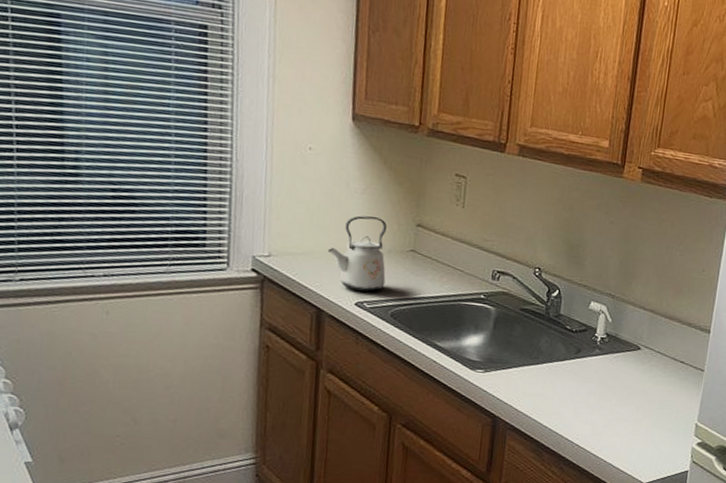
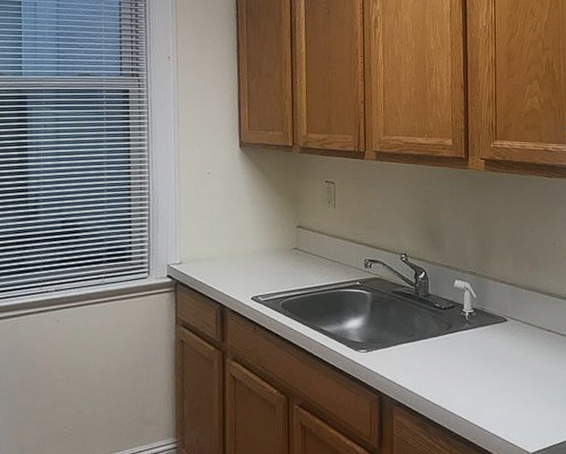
kettle: present [327,215,388,292] -> none [226,222,275,287]

